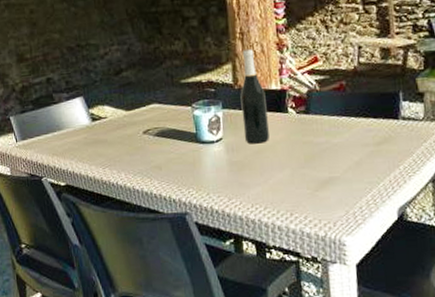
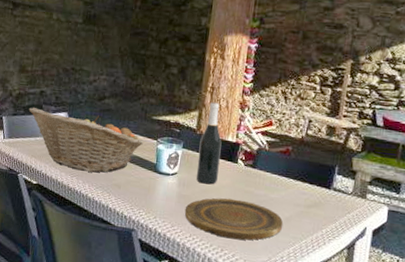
fruit basket: none [37,92,177,159] -> present [28,107,144,173]
plate: none [240,153,355,200] -> present [184,198,284,240]

